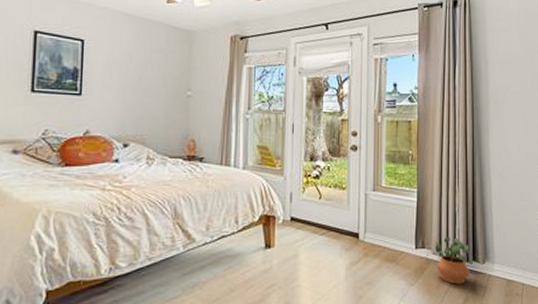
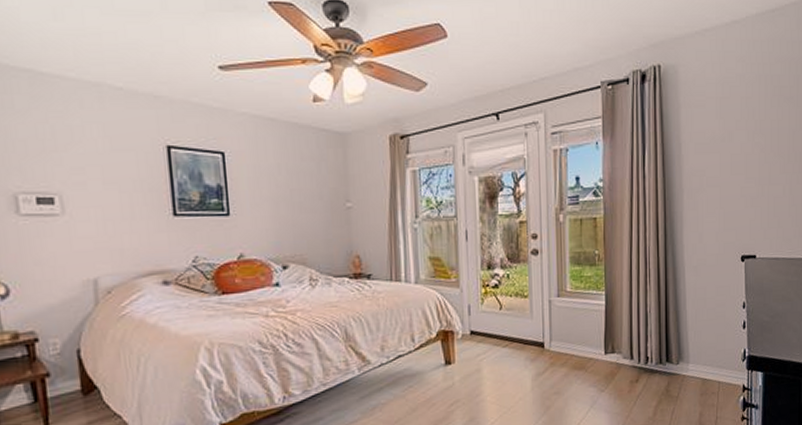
potted plant: present [435,236,472,285] -> none [625,338,665,388]

